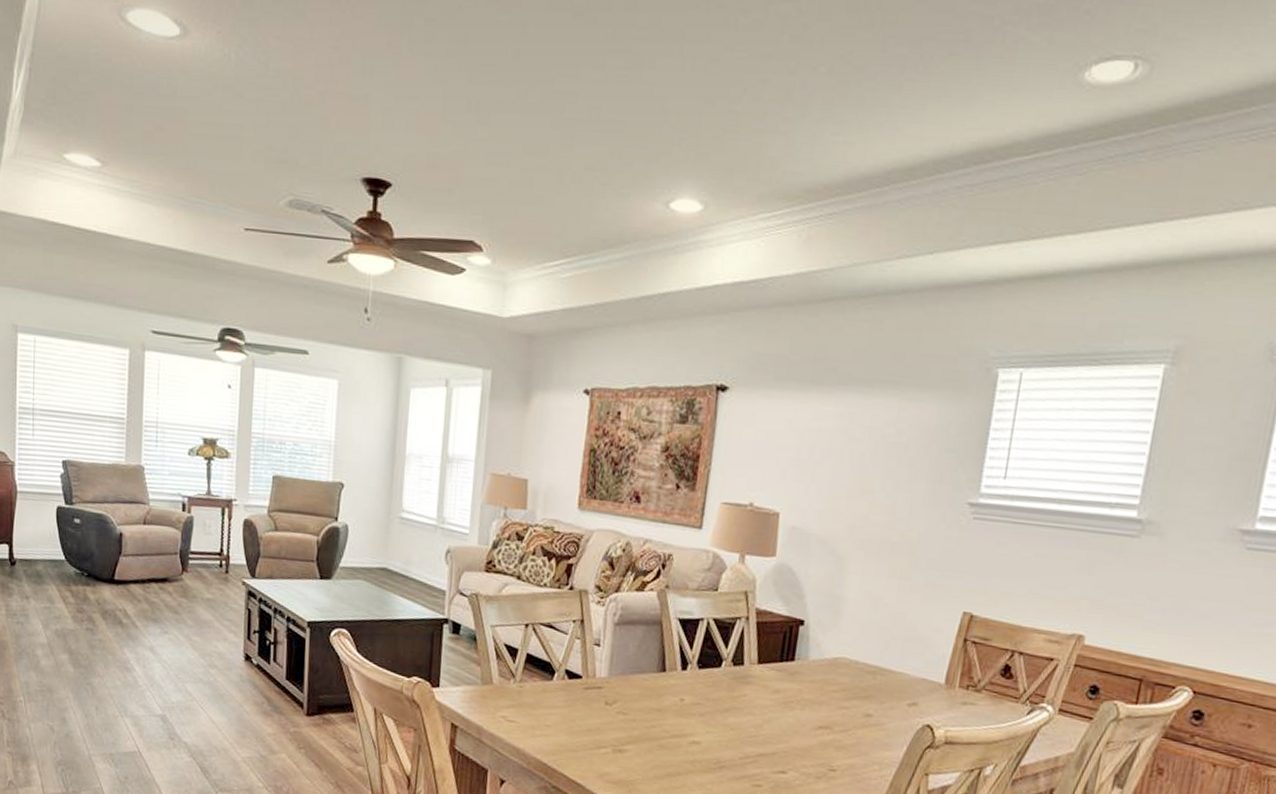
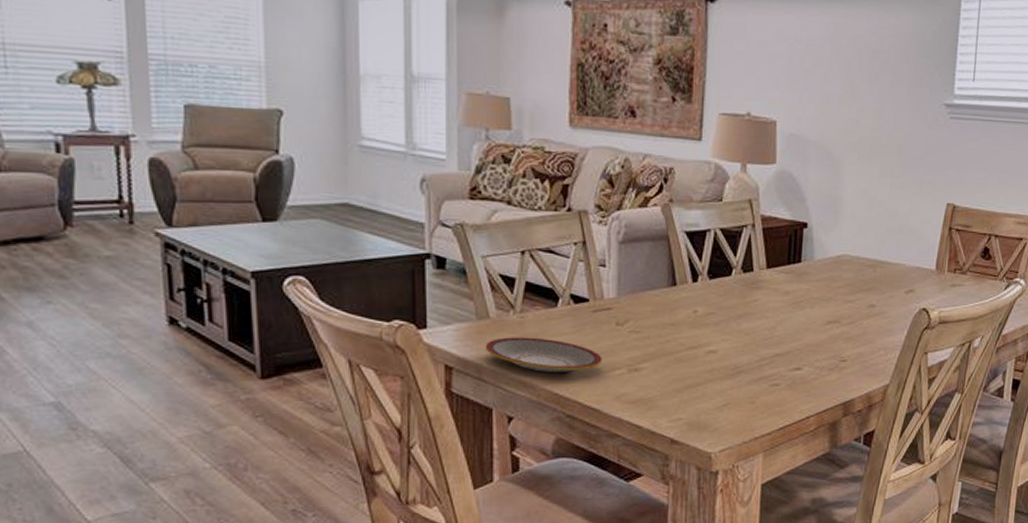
plate: none [486,703,590,745] -> present [485,337,602,372]

